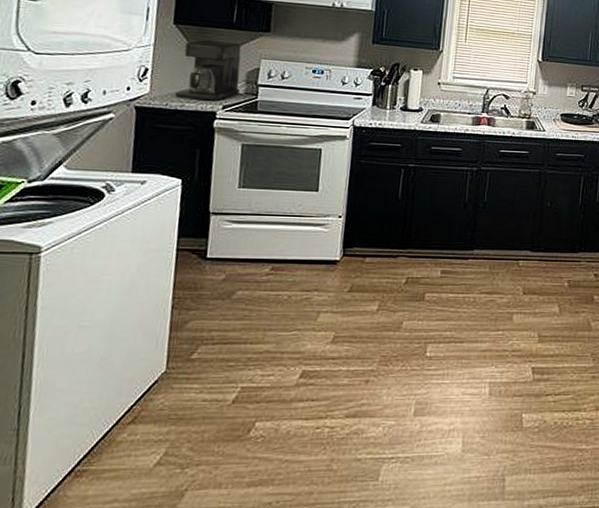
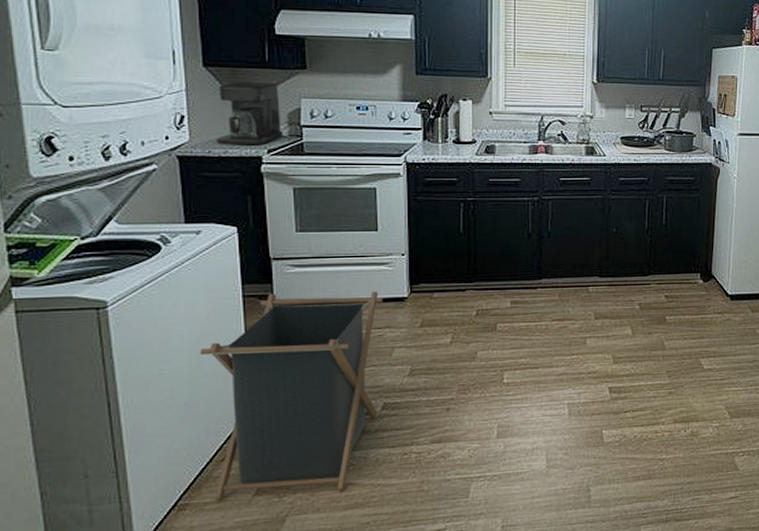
laundry basket: none [113,248,315,468] -> present [200,292,383,500]

